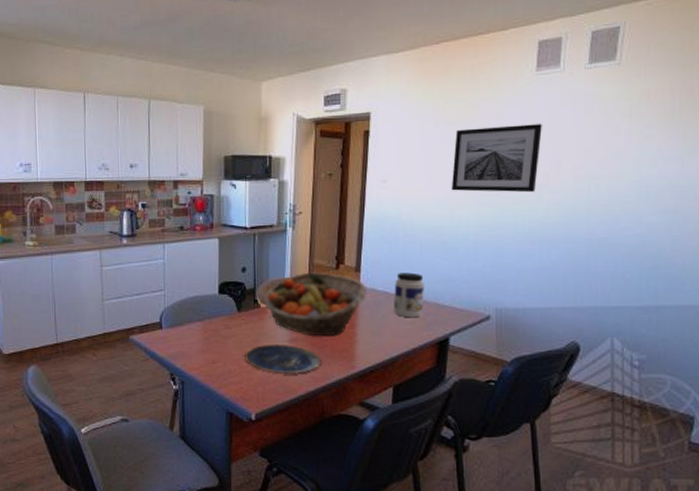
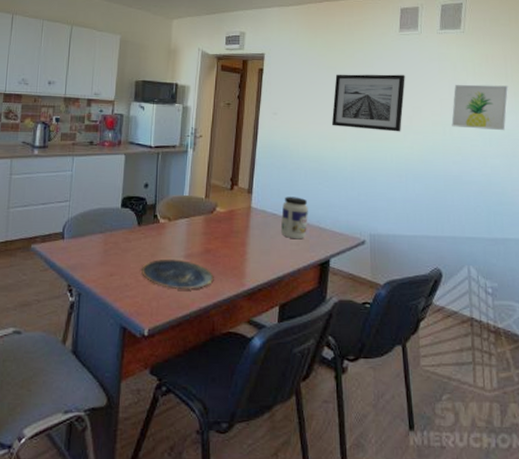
fruit basket: present [264,272,368,337] -> none [163,191,258,254]
wall art: none [599,126,675,182] -> present [451,84,509,131]

